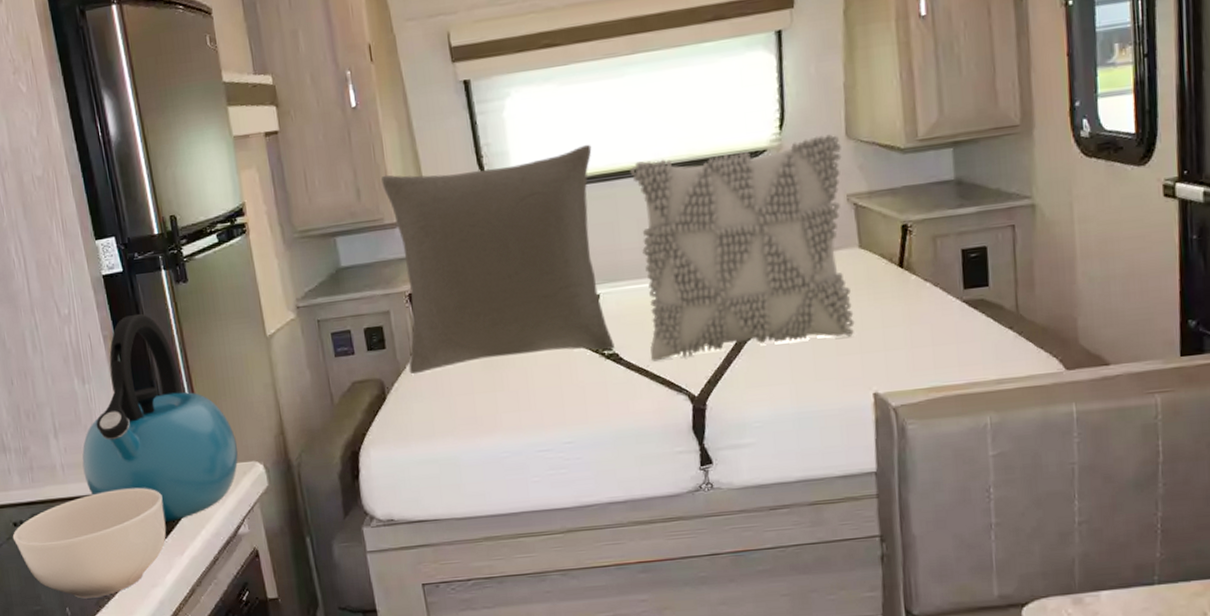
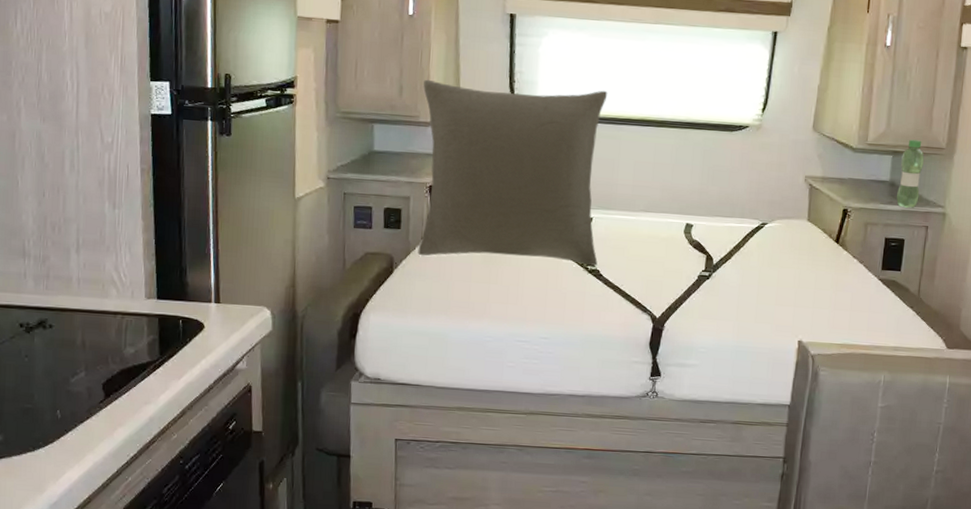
bowl: present [12,487,167,599] -> none [16,309,170,406]
kettle: present [82,313,238,523] -> none [98,155,249,348]
pillow: present [630,134,855,362] -> none [626,114,809,291]
water bottle: none [965,122,997,209] -> present [896,139,924,209]

